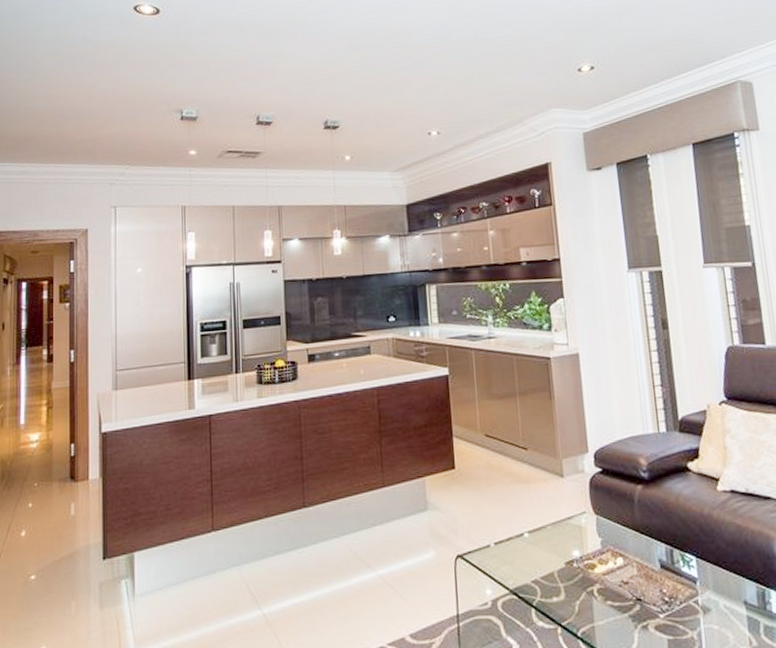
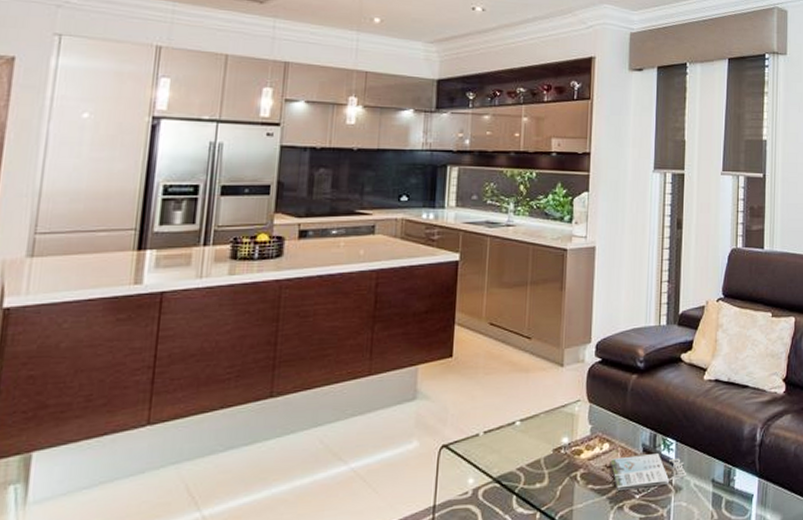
magazine: none [626,570,713,608] -> present [610,453,686,490]

